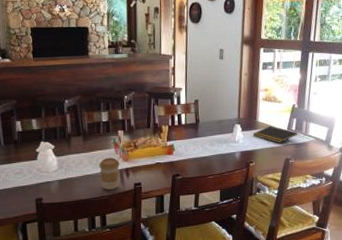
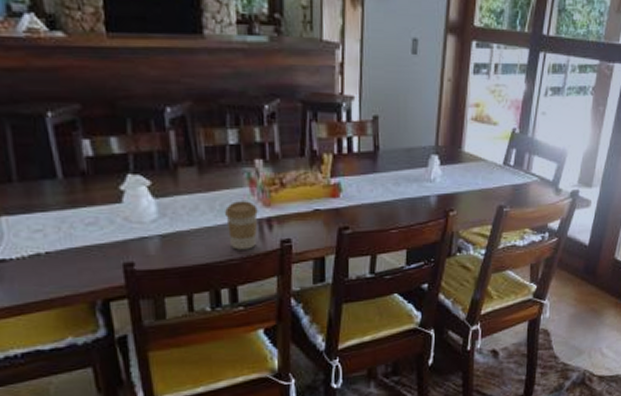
notepad: present [253,125,298,143] -> none [455,158,517,184]

